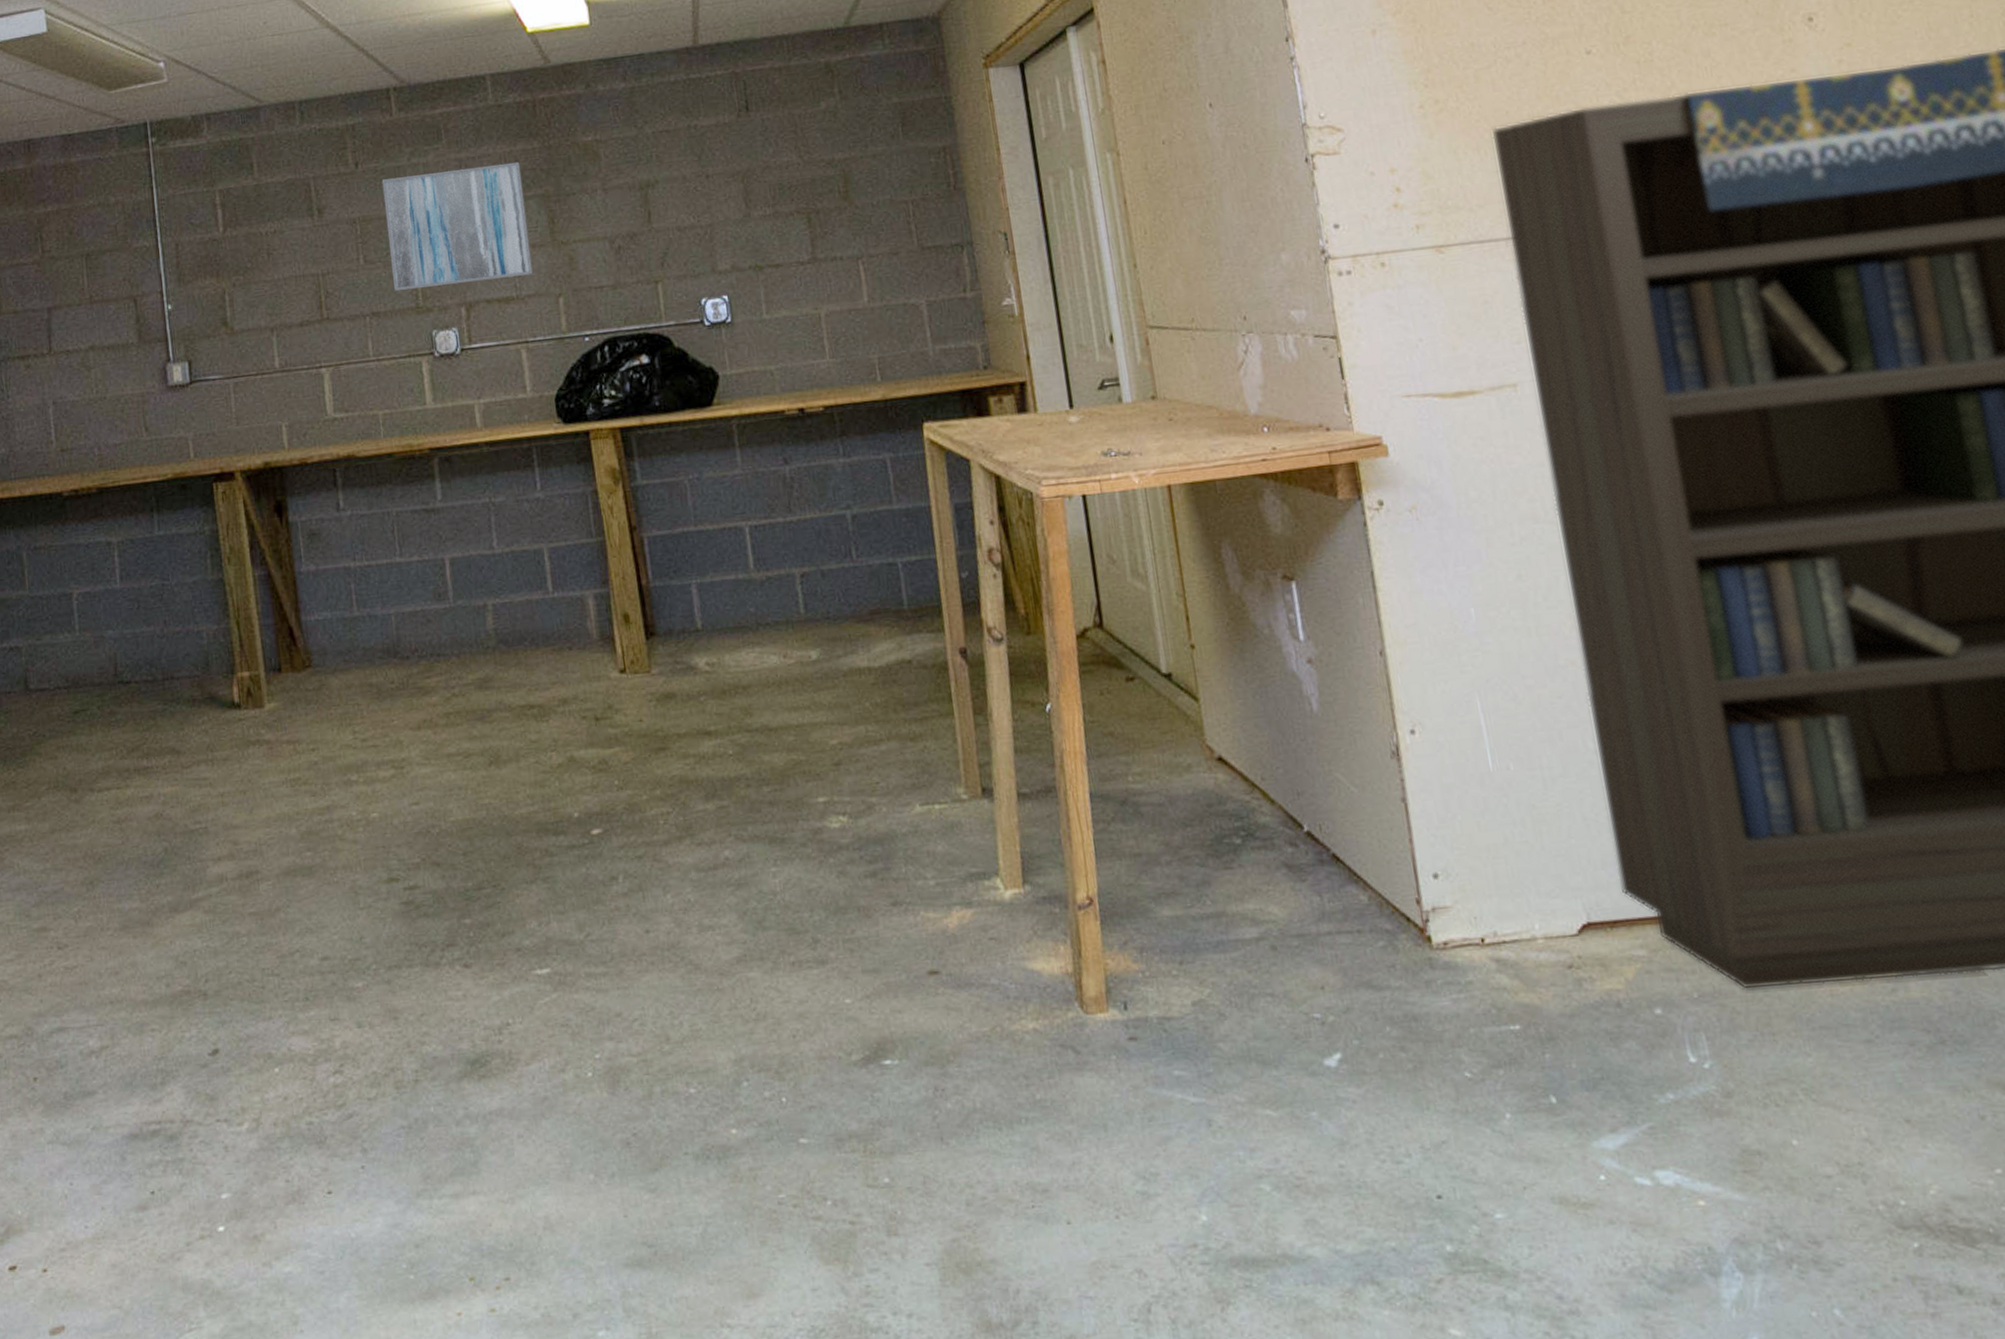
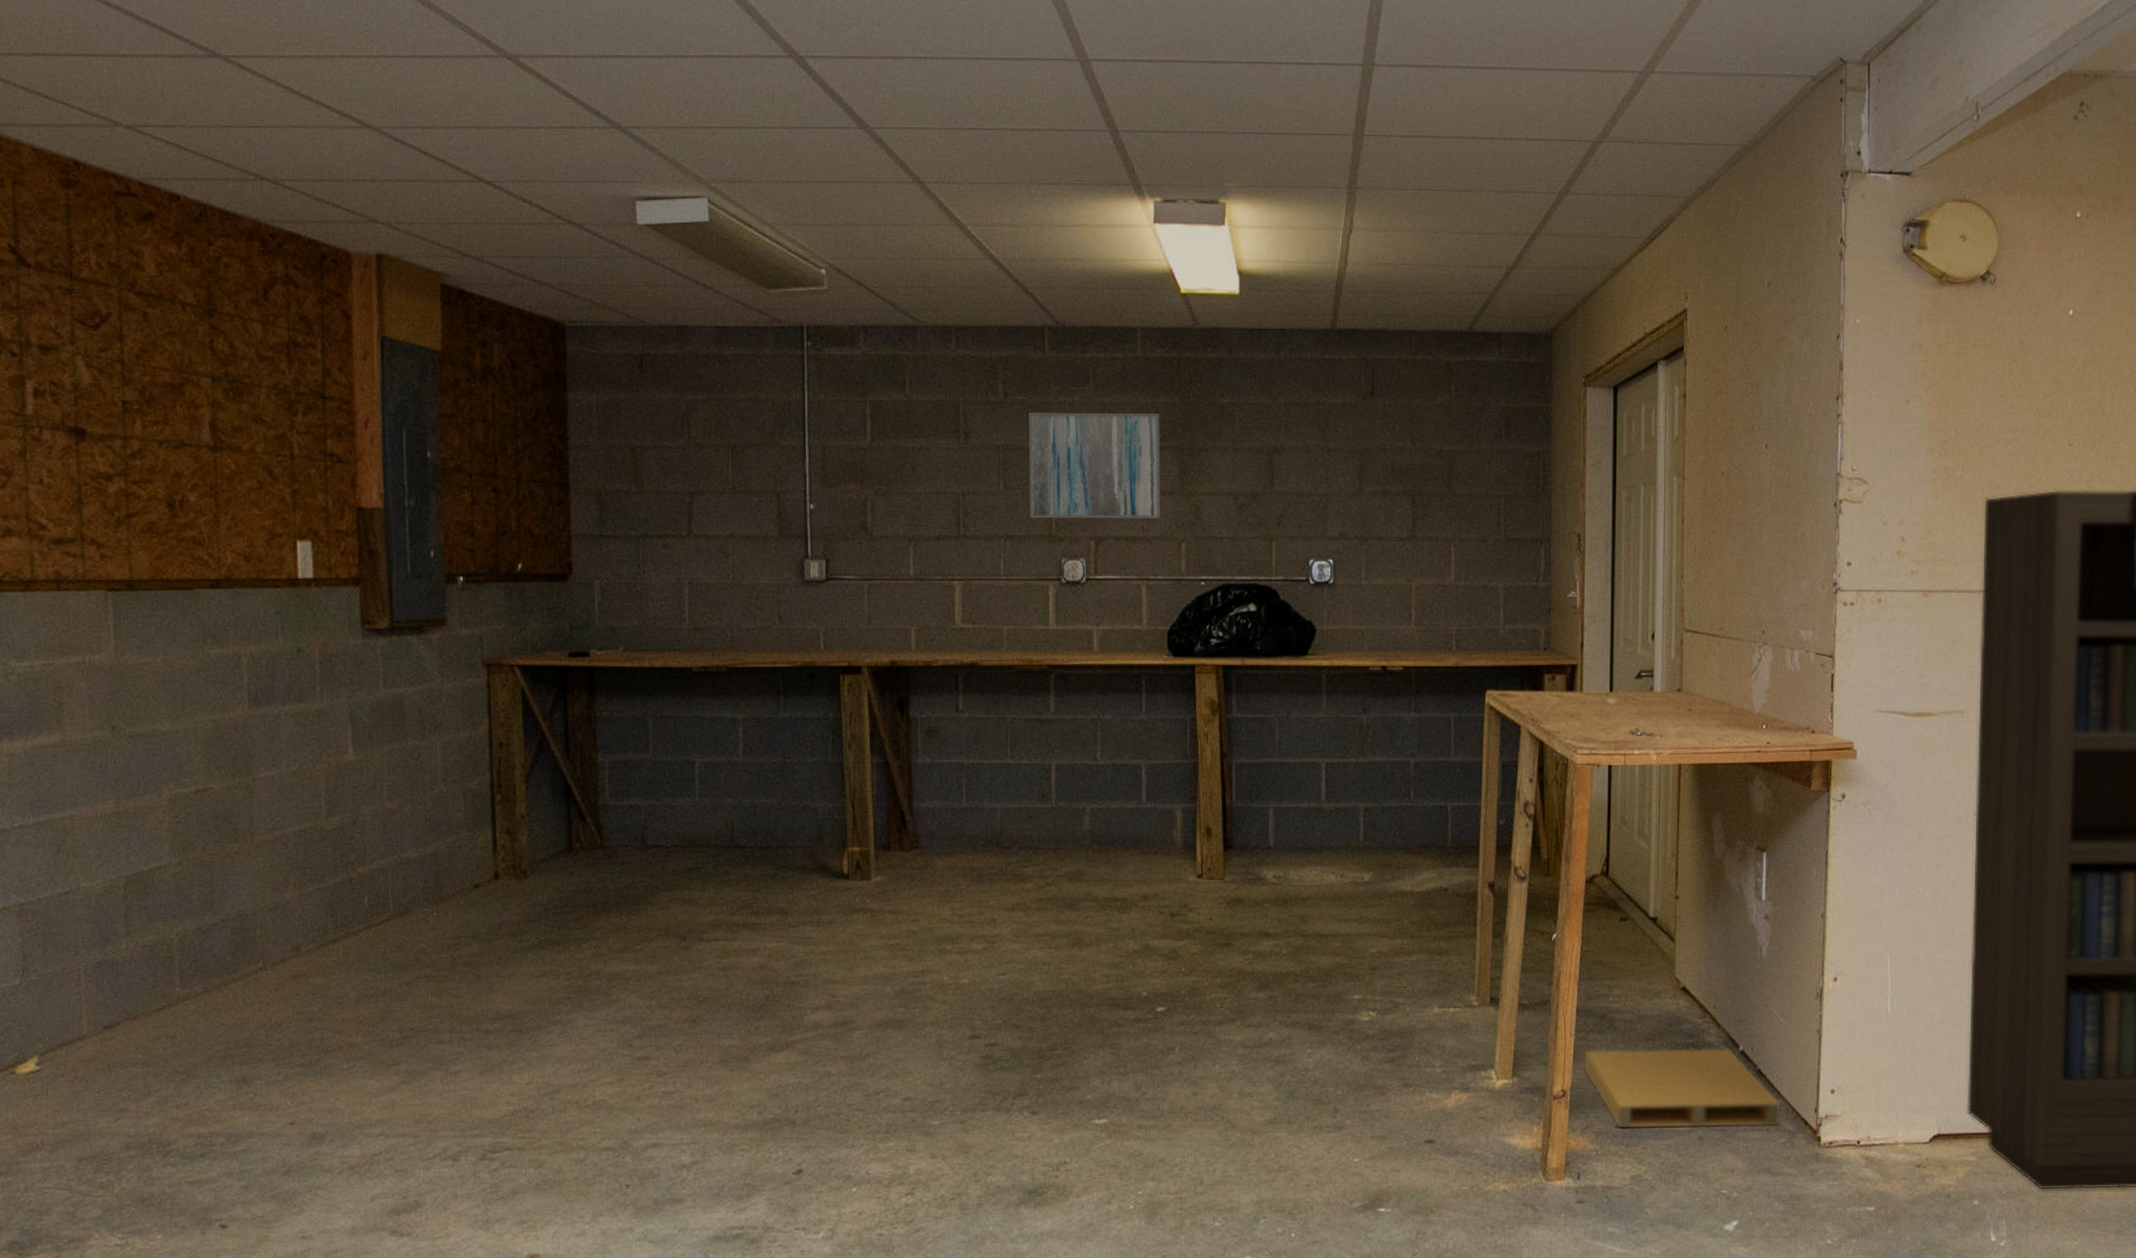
cardboard box: none [1107,829,1375,943] -> present [1583,1048,1781,1130]

